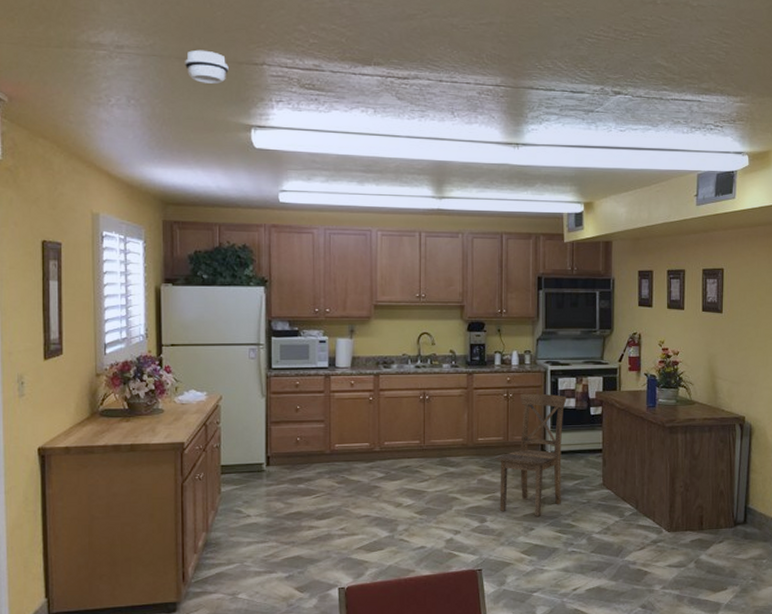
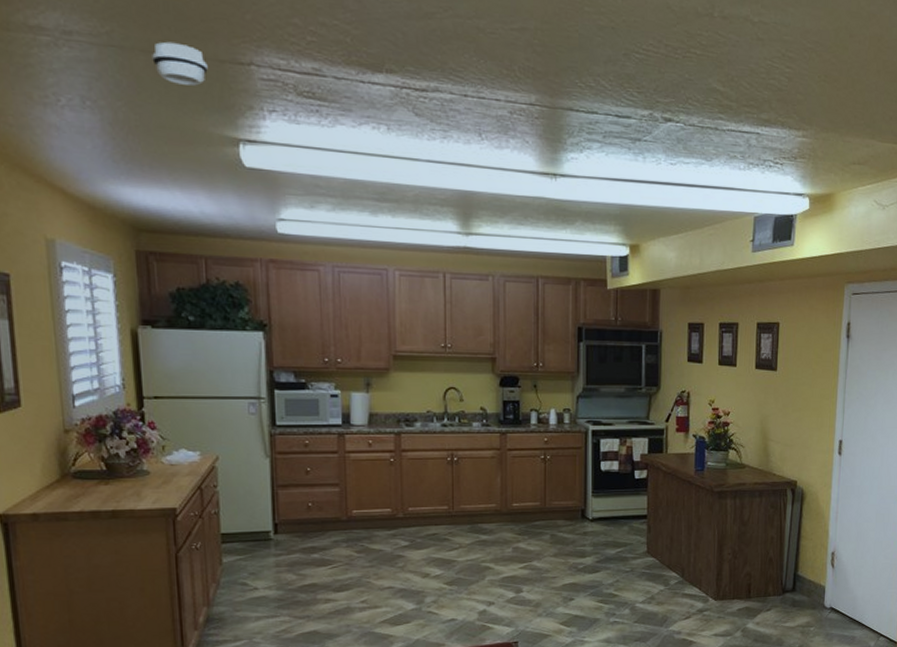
dining chair: present [496,393,567,516] -> none [533,455,610,586]

